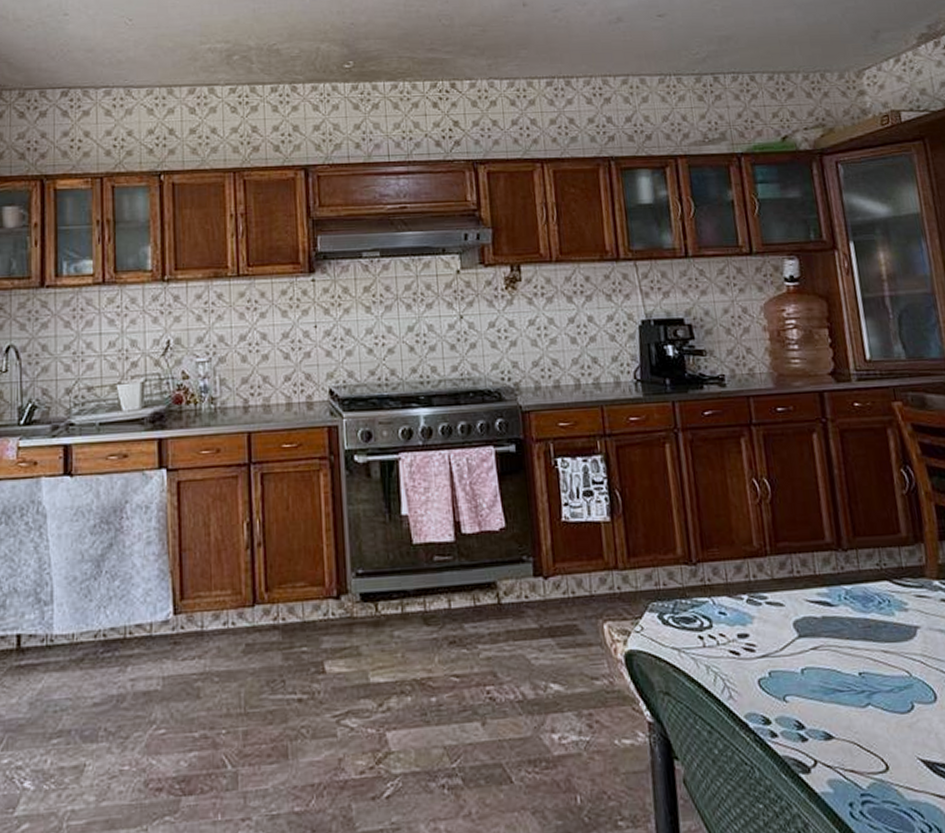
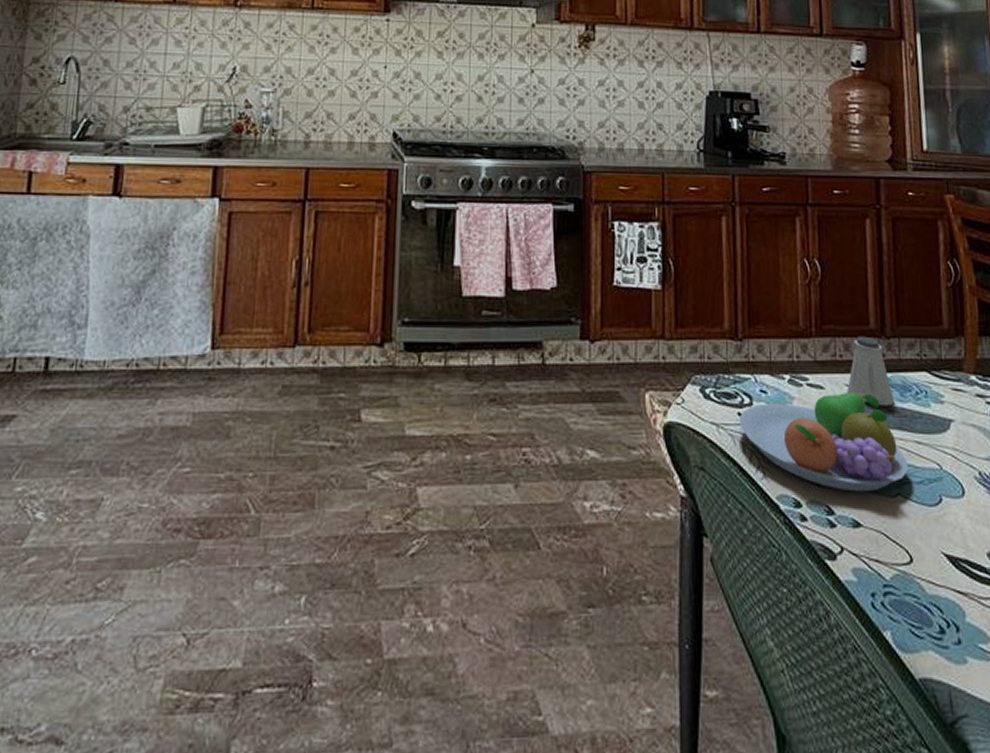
fruit bowl: none [699,606,877,705] -> present [739,391,909,492]
saltshaker: none [807,550,857,619] -> present [847,336,894,406]

